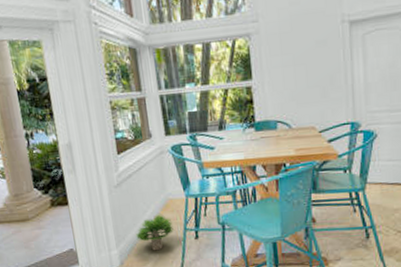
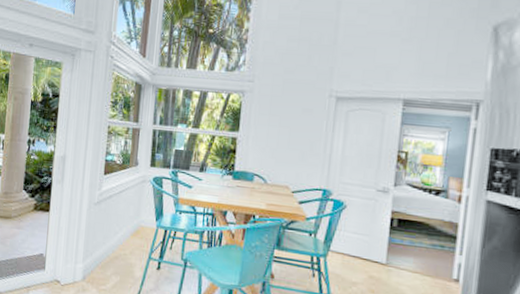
potted plant: present [136,213,175,251] -> none [103,237,140,273]

